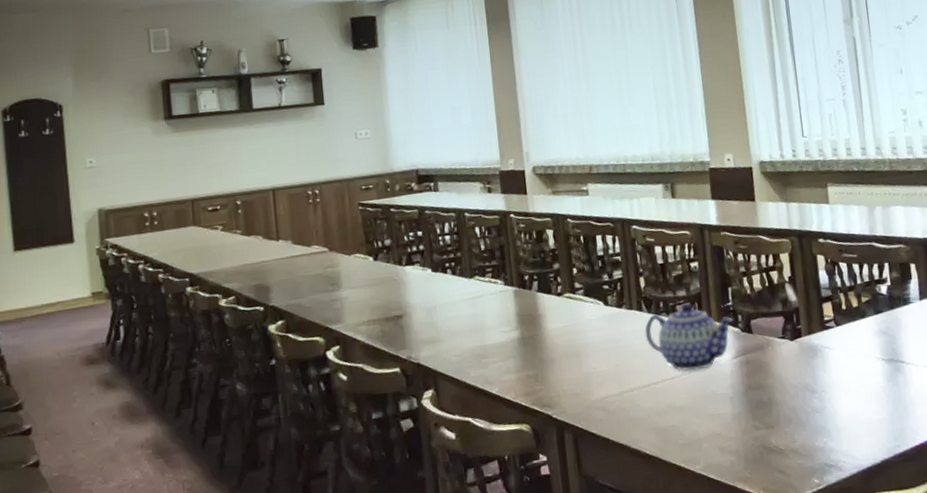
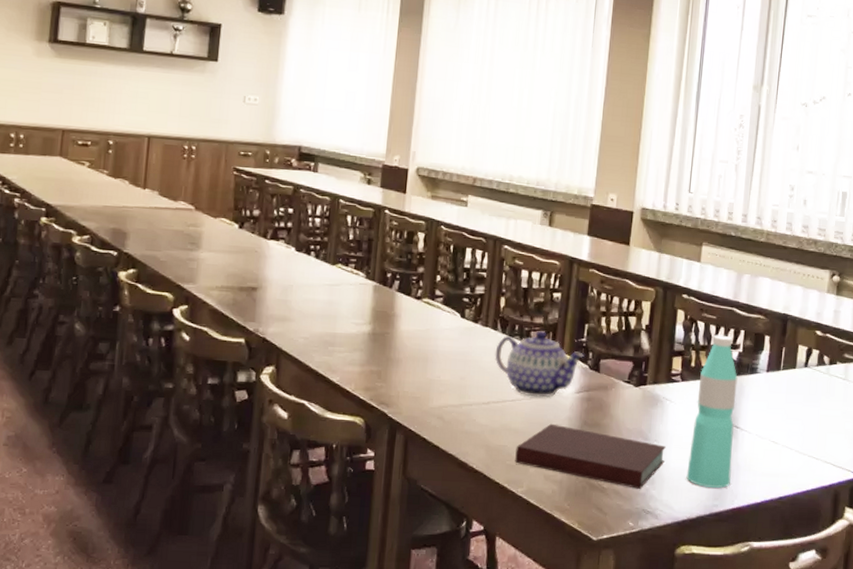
notebook: none [685,394,837,444] -> present [515,423,666,489]
water bottle: none [853,271,908,430] -> present [686,334,738,489]

